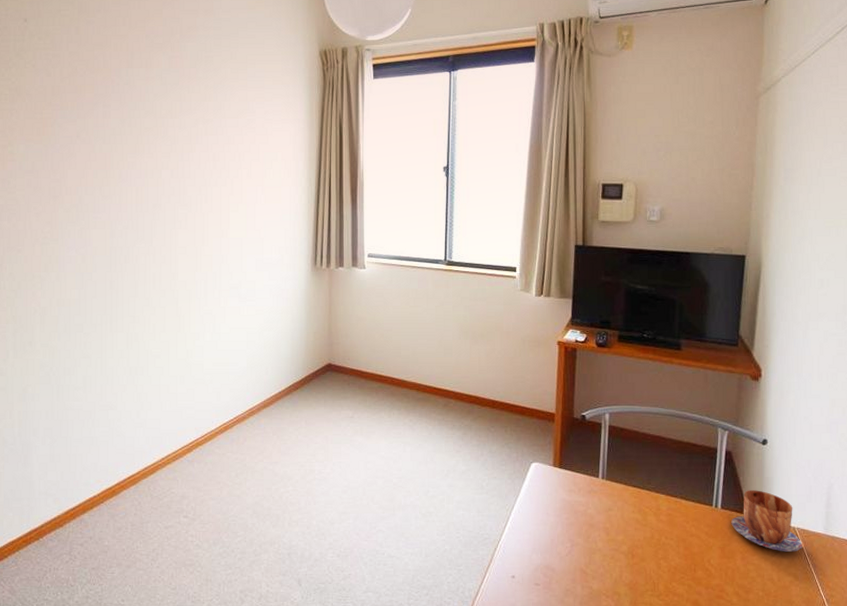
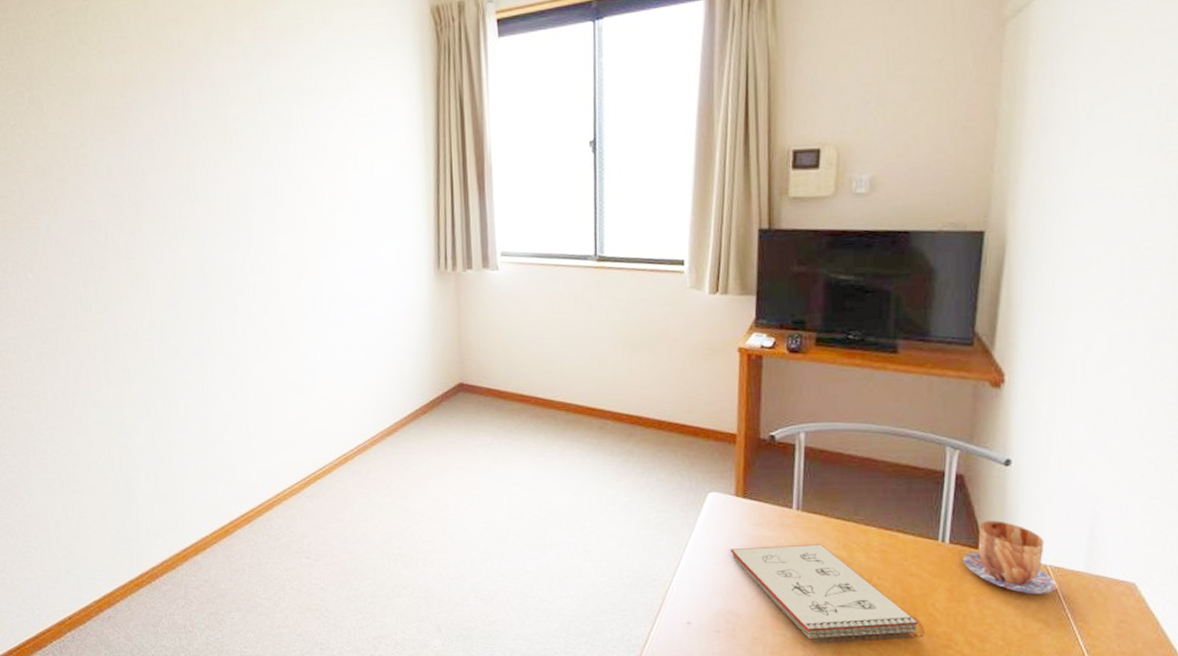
notepad: none [548,508,702,596] -> present [730,544,925,645]

